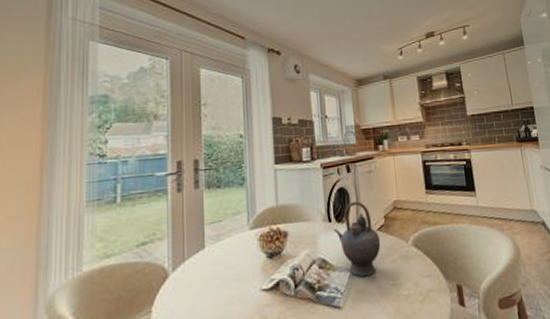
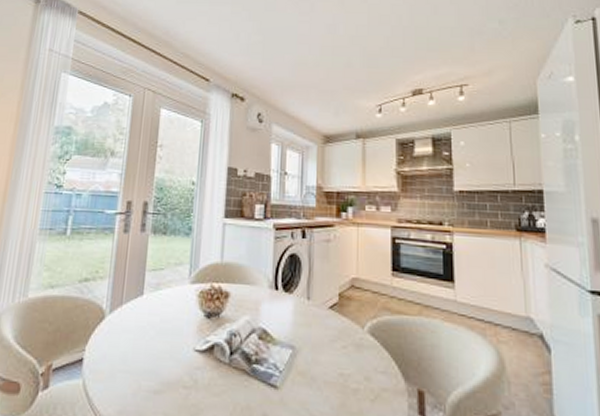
teapot: present [333,201,381,276] -> none [279,271,332,357]

